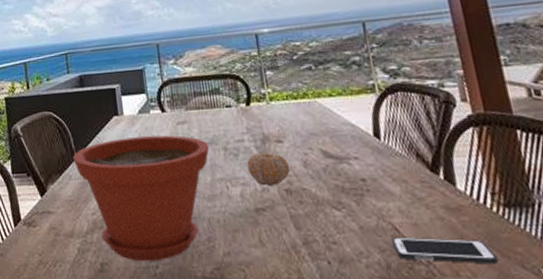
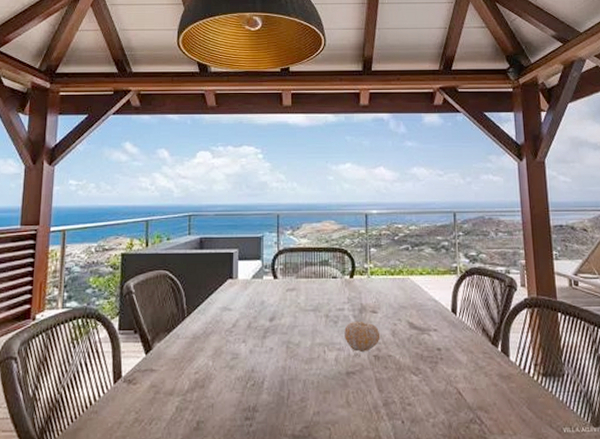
plant pot: present [72,135,210,262] -> none [183,300,313,420]
cell phone: present [391,237,498,264] -> none [455,400,533,424]

